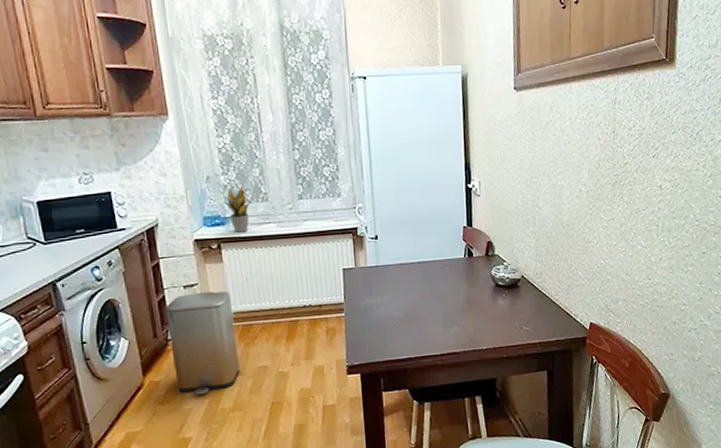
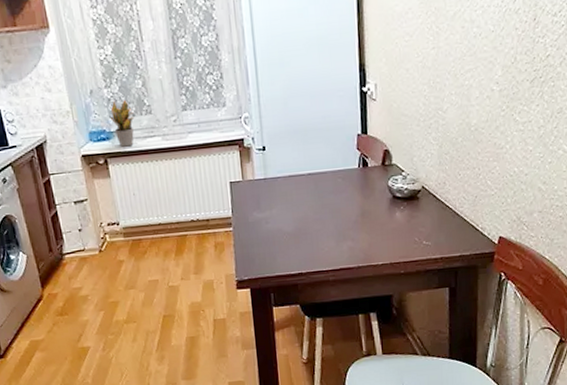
pedal bin: present [165,291,240,395] -> none [58,206,132,307]

